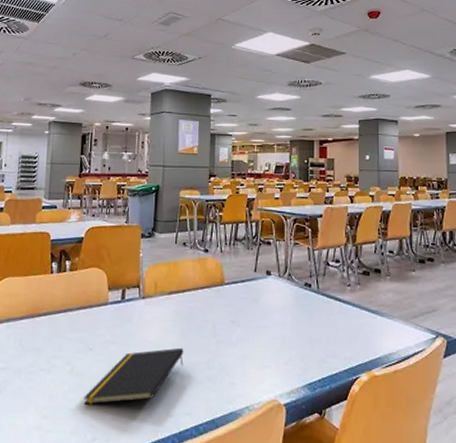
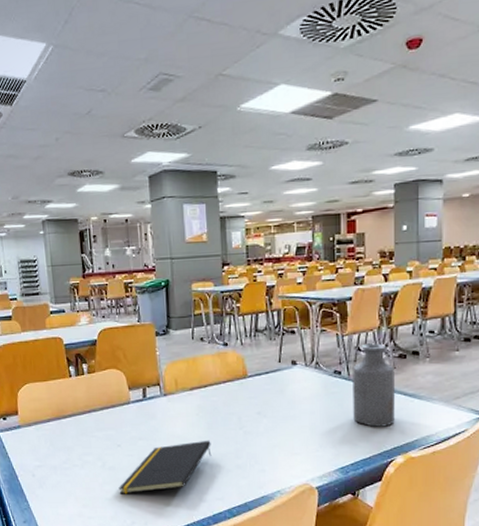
bottle: none [321,259,359,343] -> present [353,343,395,427]

